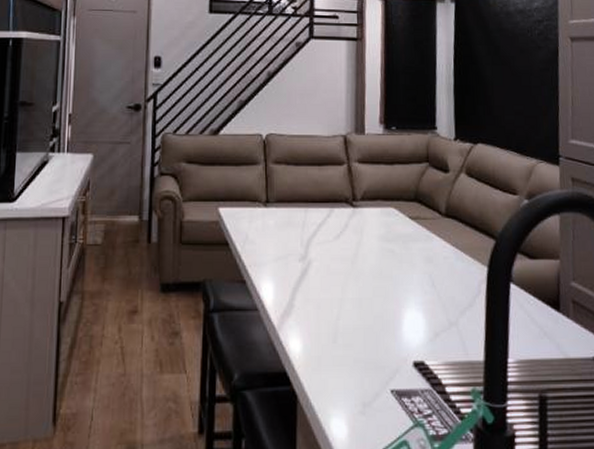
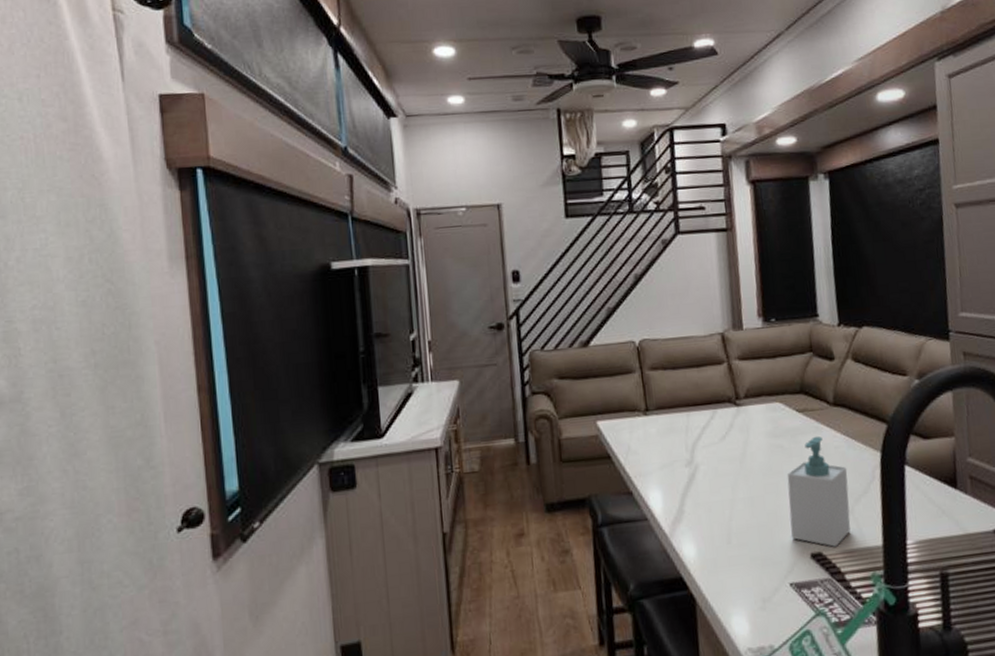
soap bottle: none [395,244,455,357] -> present [787,436,851,547]

